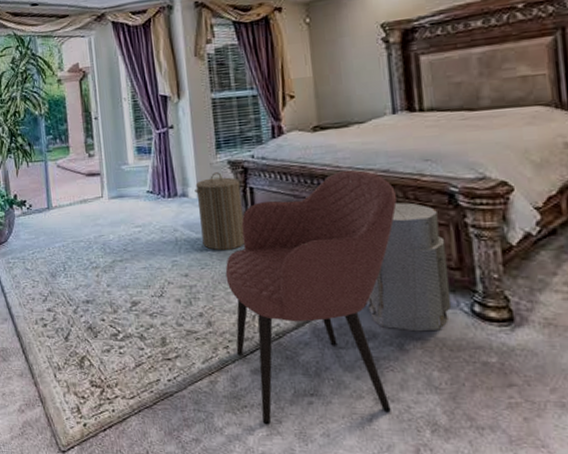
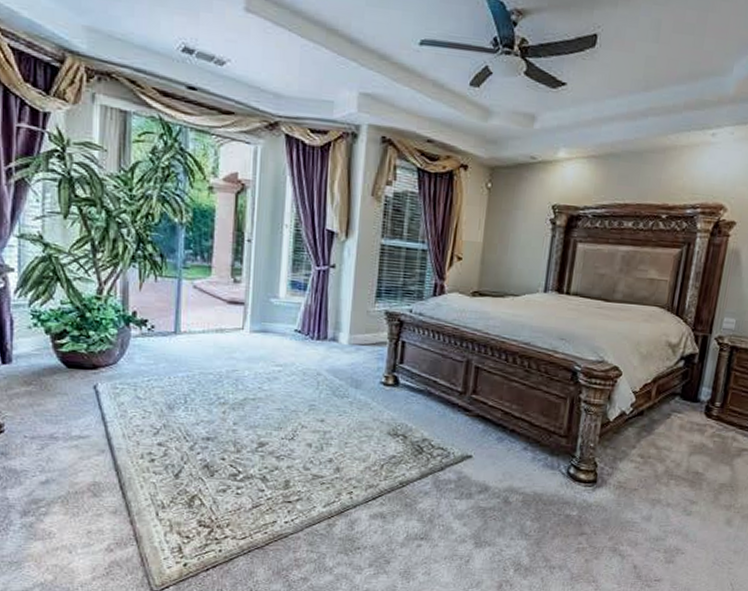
laundry hamper: present [194,172,245,251] -> none [345,321,393,401]
armchair: present [225,170,397,425] -> none [359,338,531,565]
air purifier: present [367,202,452,332] -> none [486,374,561,488]

